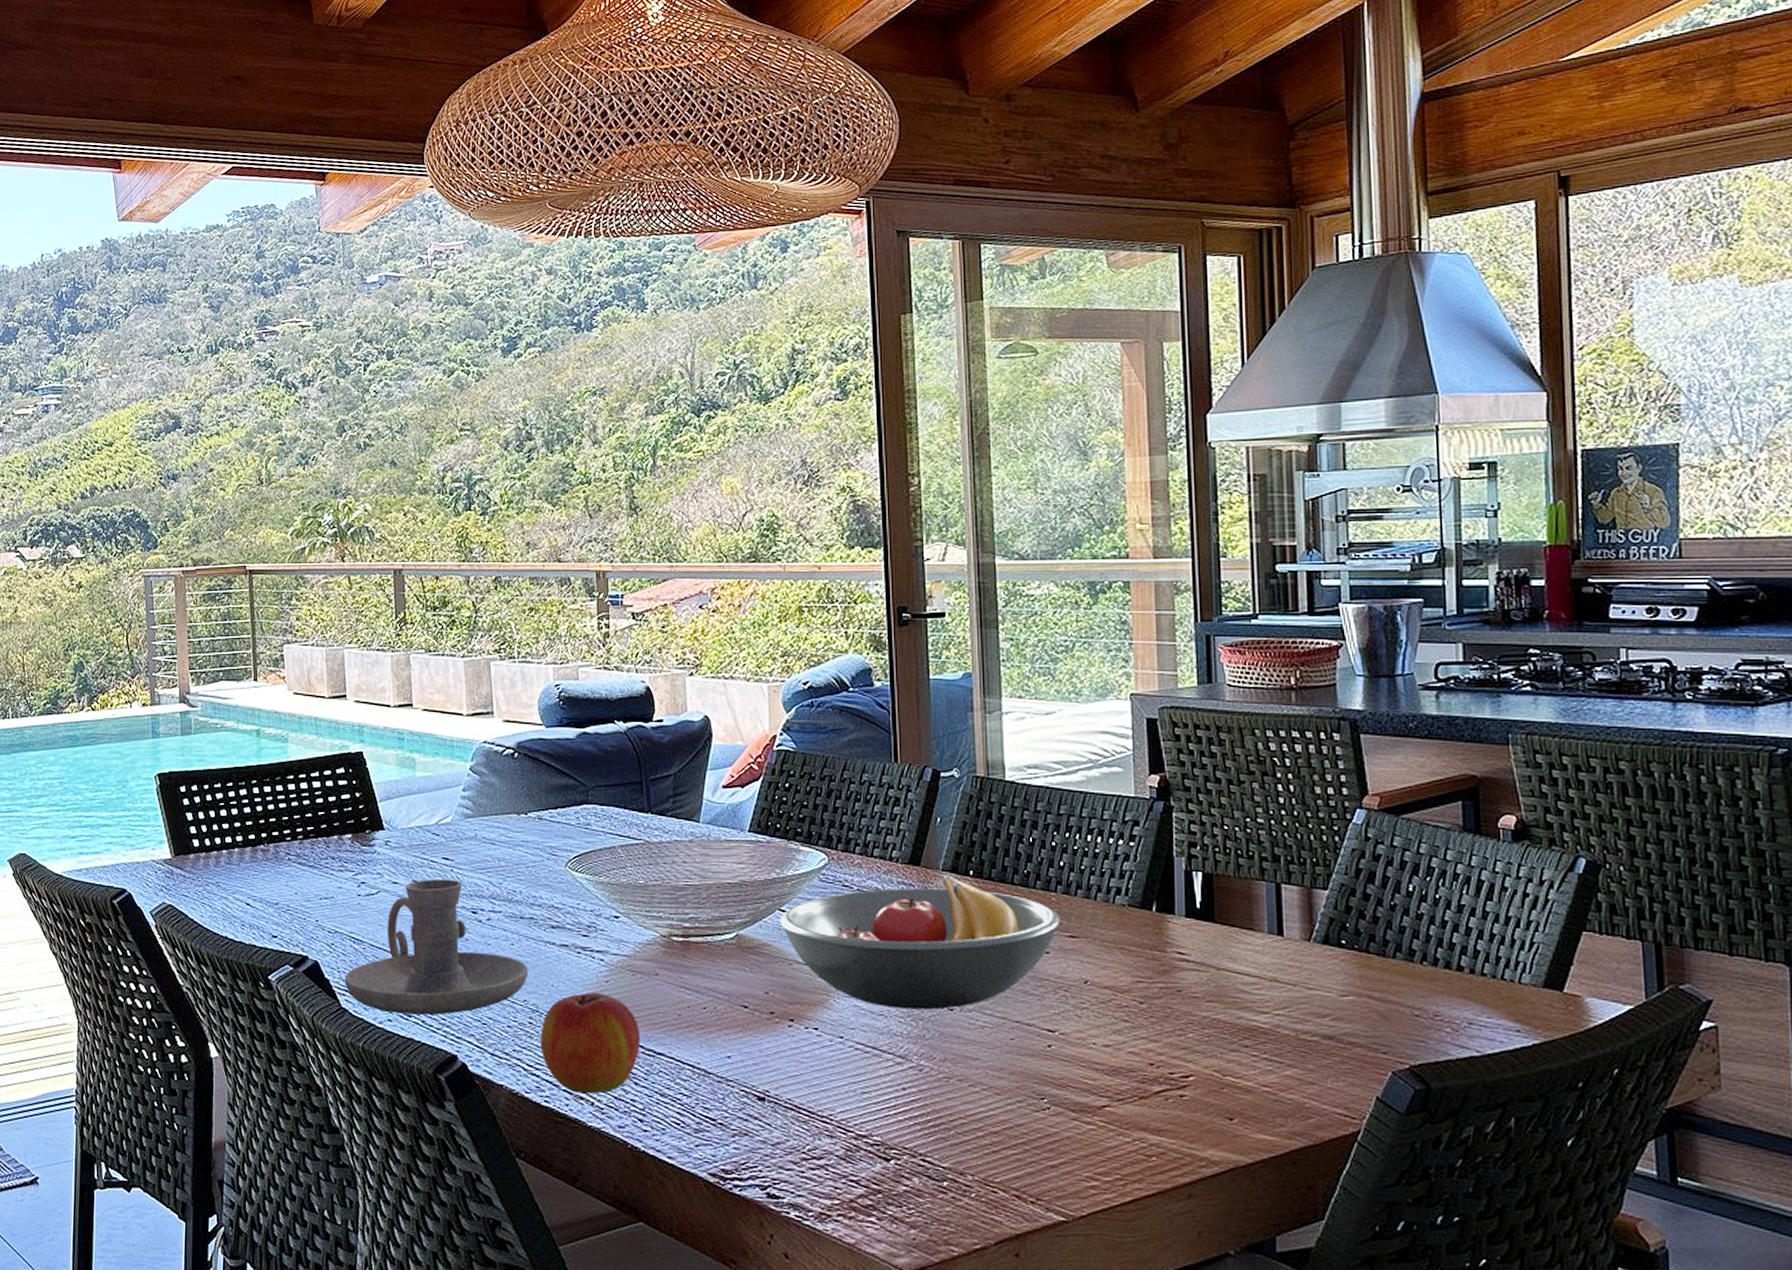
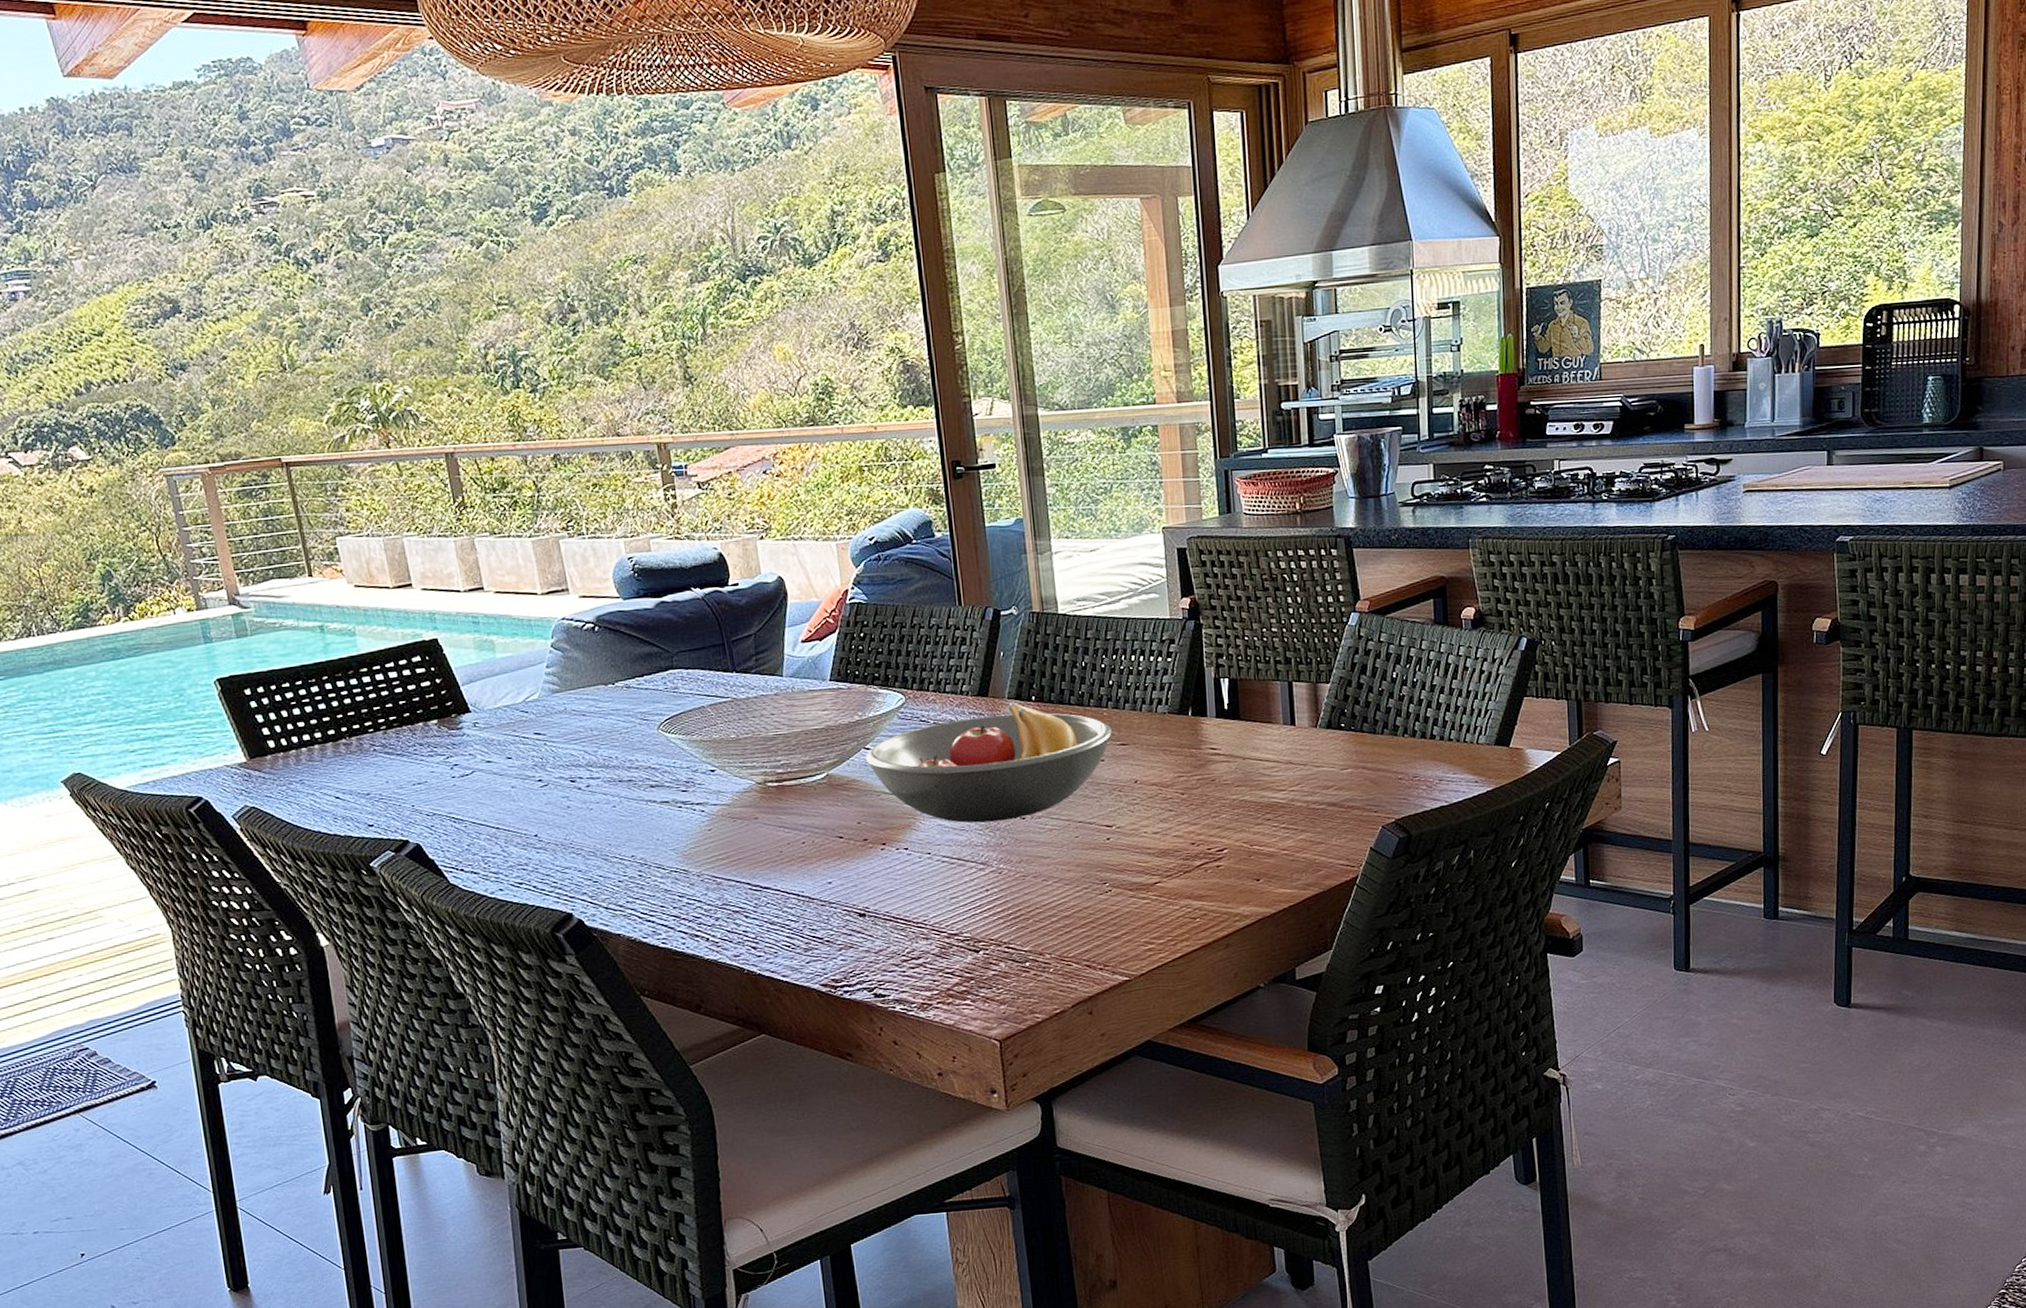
candle holder: present [344,878,529,1015] -> none [449,752,633,883]
apple: present [540,991,641,1094] -> none [651,840,747,932]

